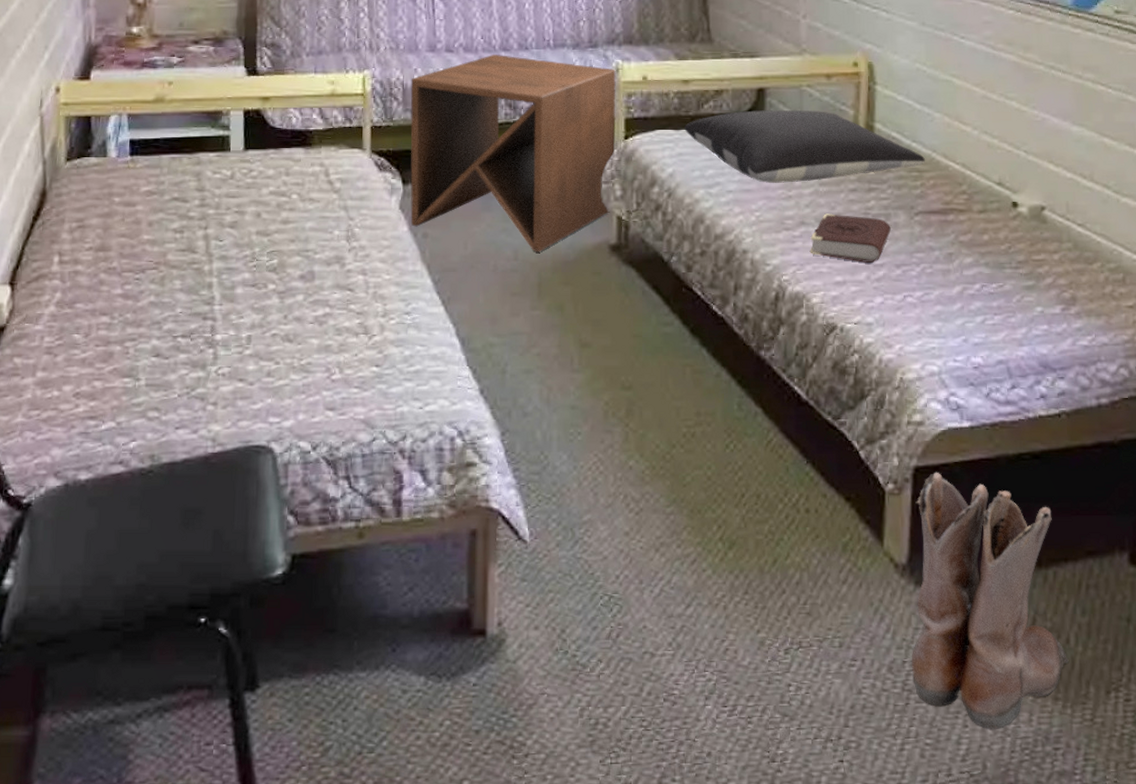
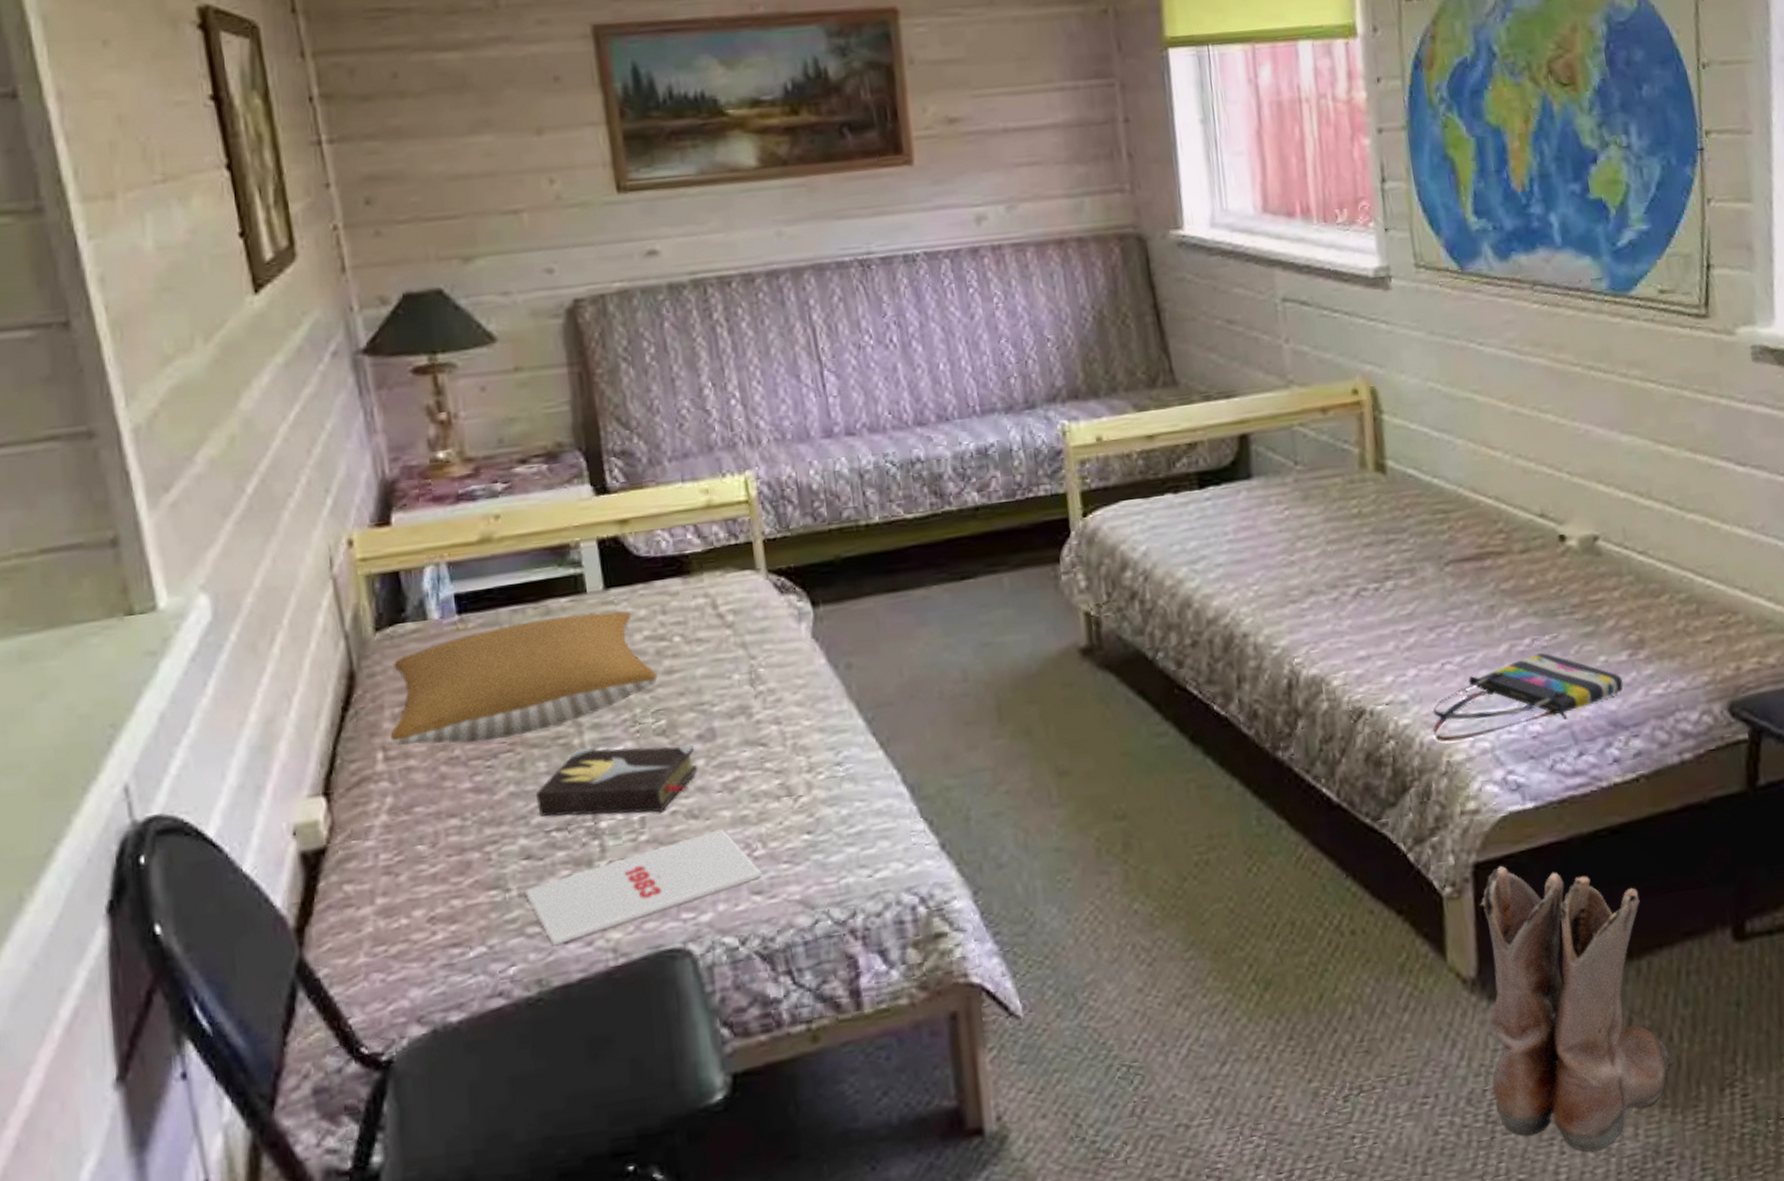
pillow: none [66,167,276,258] -> present [390,611,658,745]
magazine: none [151,353,337,430] -> present [525,829,763,946]
hardback book: none [169,274,298,332] -> present [535,744,699,816]
side table: present [410,55,616,253] -> none [806,431,1075,669]
pillow: present [684,109,926,183] -> none [1154,453,1452,550]
book: present [809,214,891,263] -> none [1322,574,1418,631]
tote bag: none [892,298,1055,362] -> present [1432,653,1623,742]

